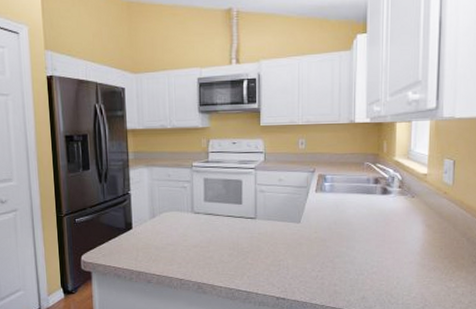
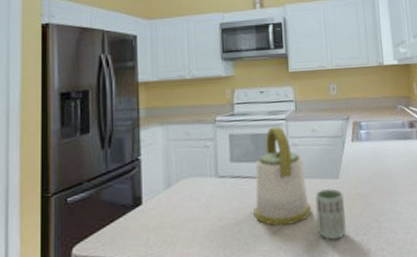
kettle: none [223,174,274,257] -> present [253,126,312,226]
cup: none [277,231,304,272] -> present [315,188,347,240]

